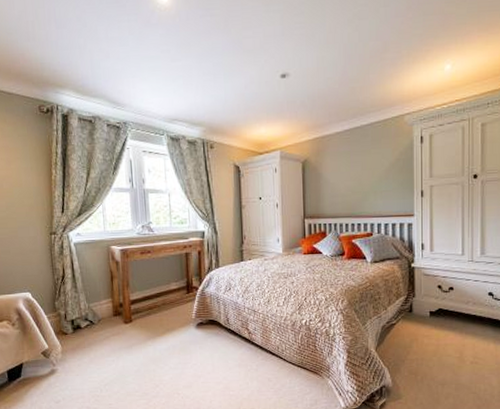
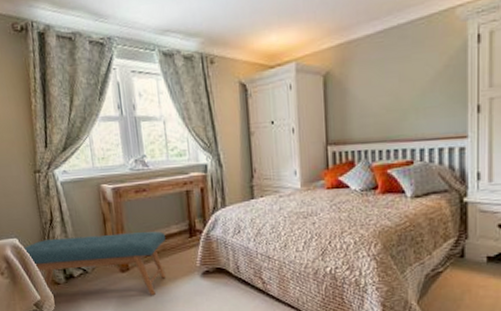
bench: none [34,288,166,344] -> present [22,231,167,295]

